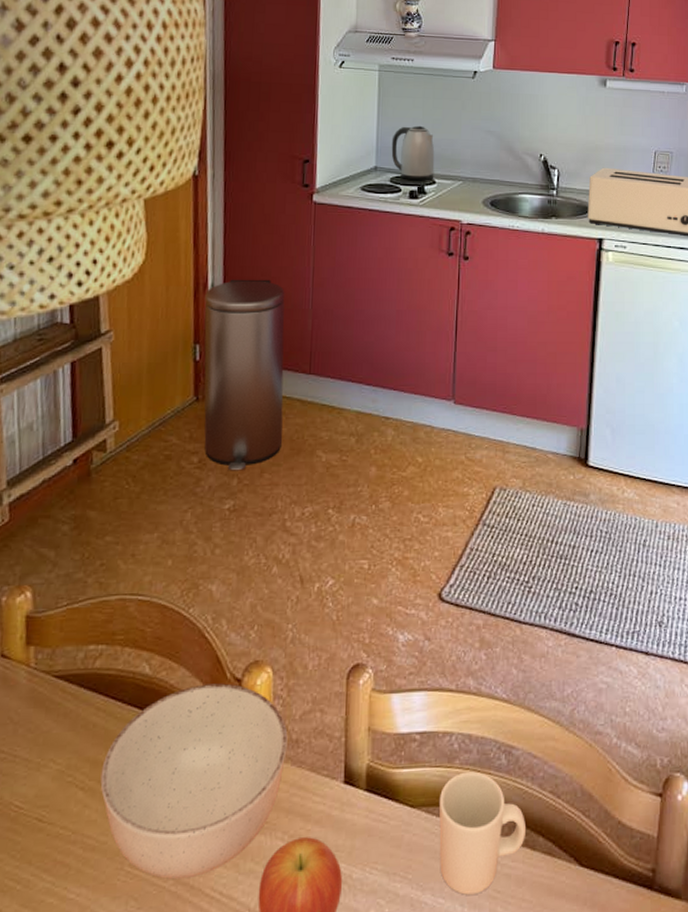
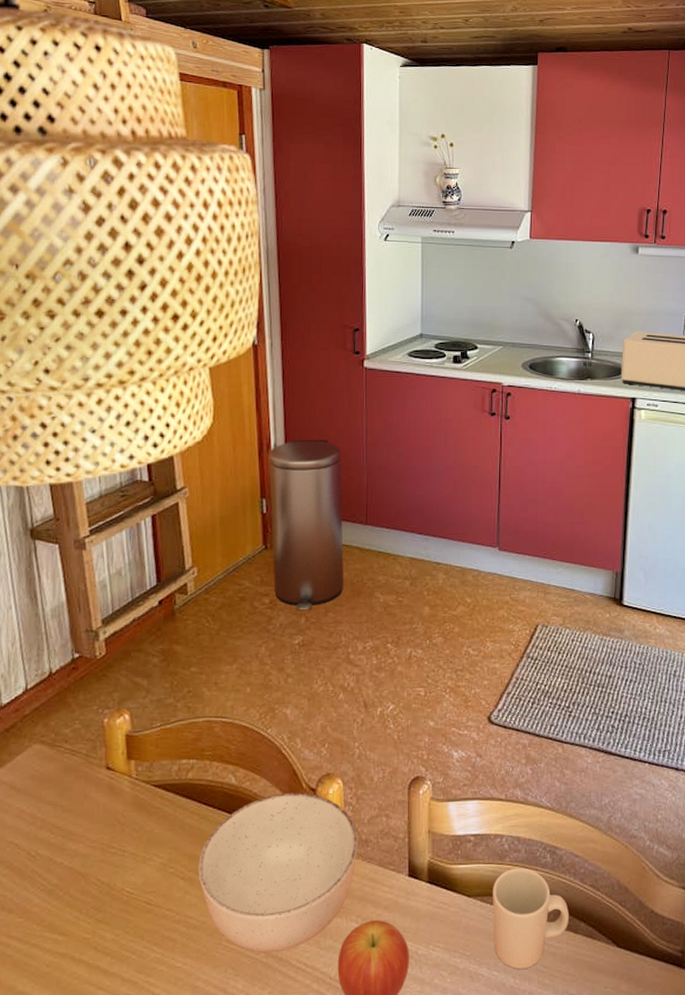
kettle: present [391,125,435,181] -> none [435,294,476,347]

